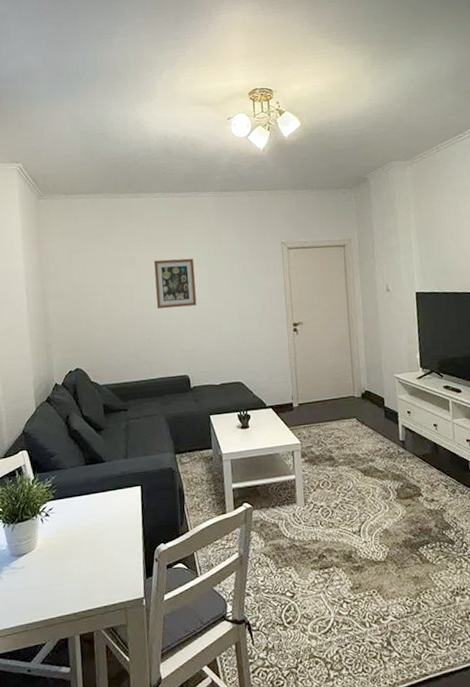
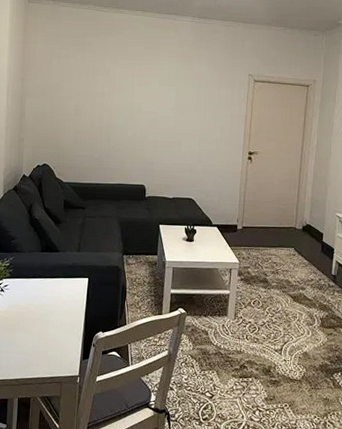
wall art: present [153,258,197,309] -> none [124,75,164,122]

